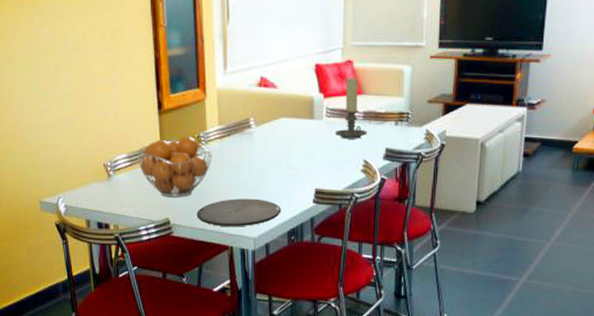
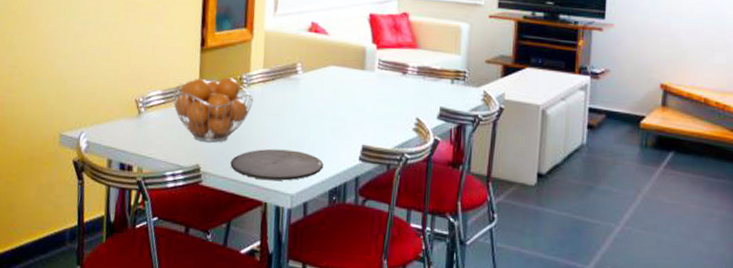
candle holder: present [334,77,367,139] -> none [386,30,421,95]

